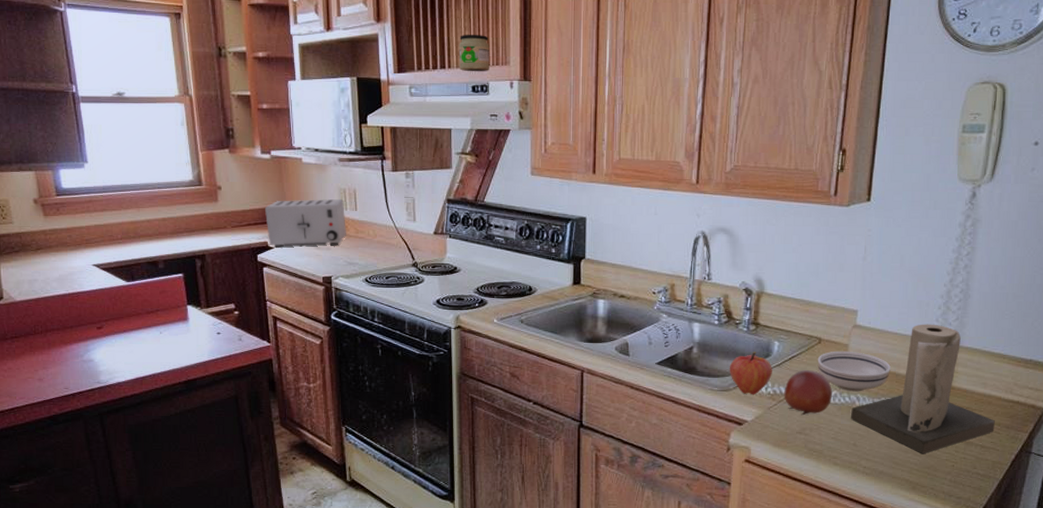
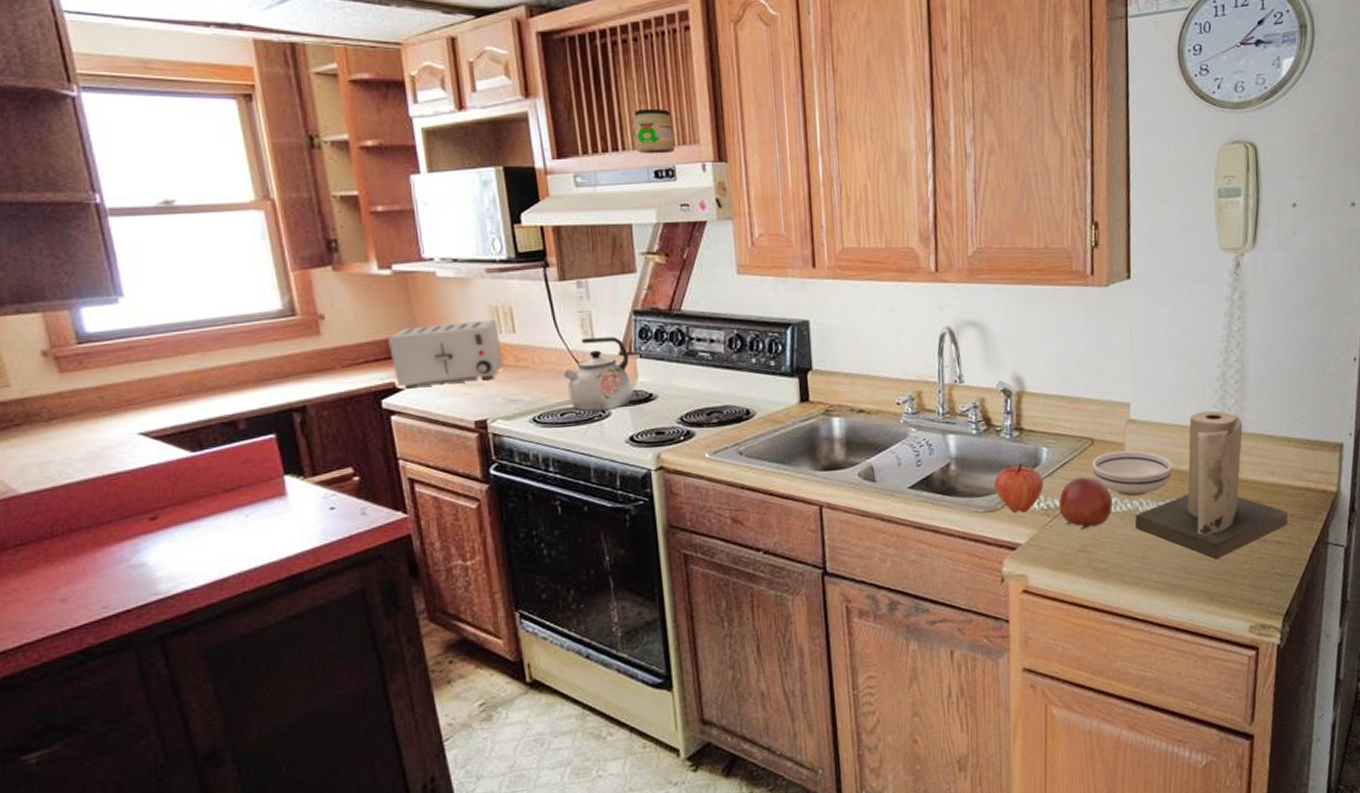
kettle: none [390,219,443,278] -> present [563,336,634,413]

